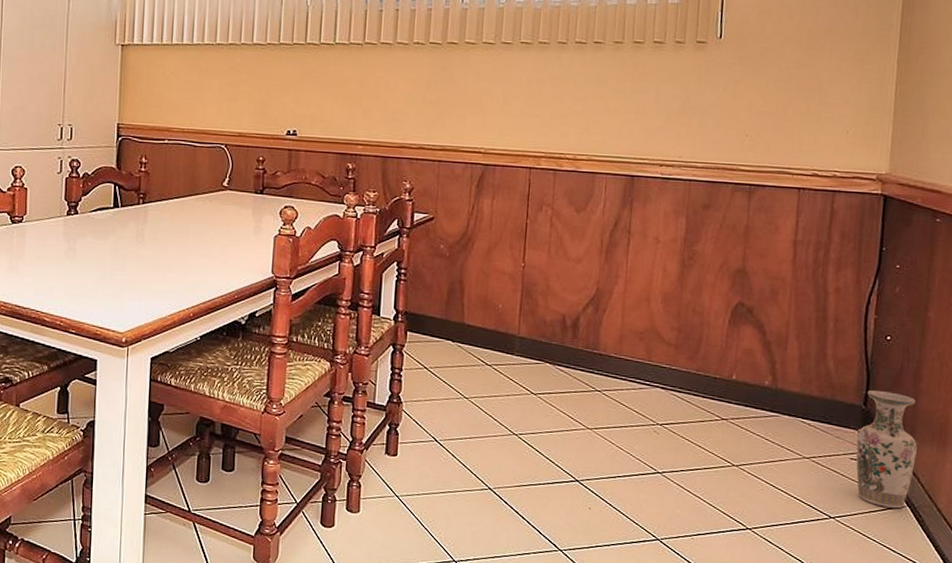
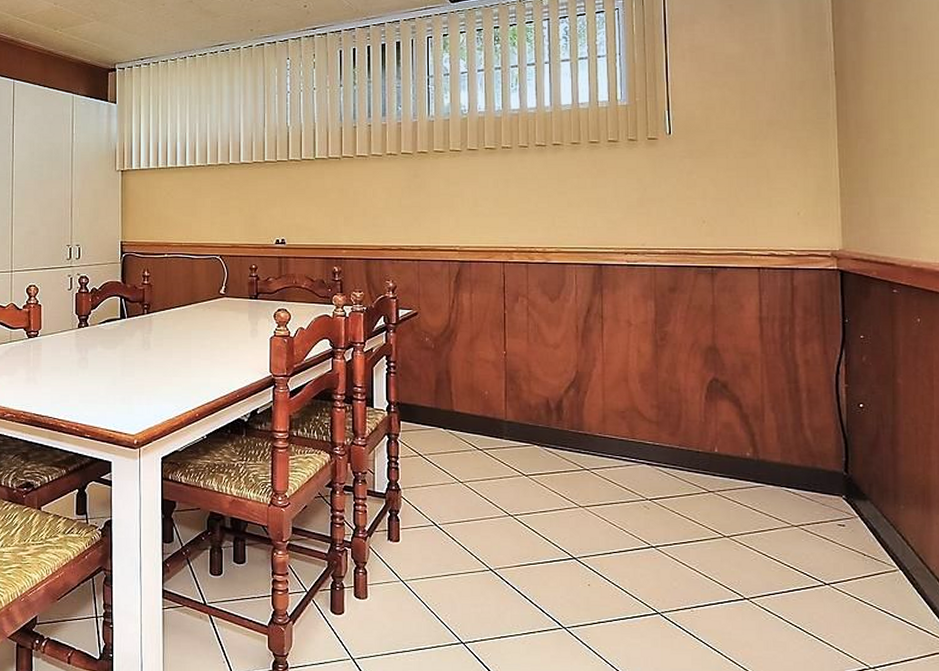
vase: present [856,390,917,509] -> none [842,456,902,573]

